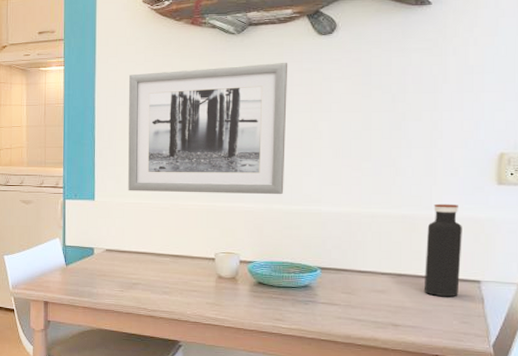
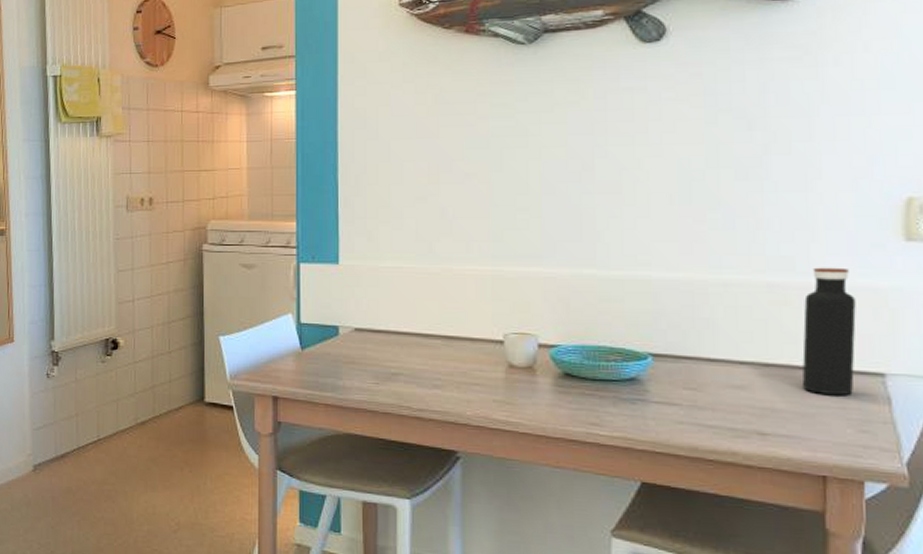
wall art: present [128,62,288,195] -> none [383,79,600,256]

